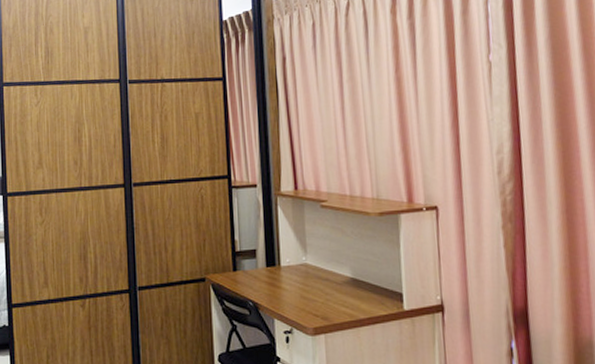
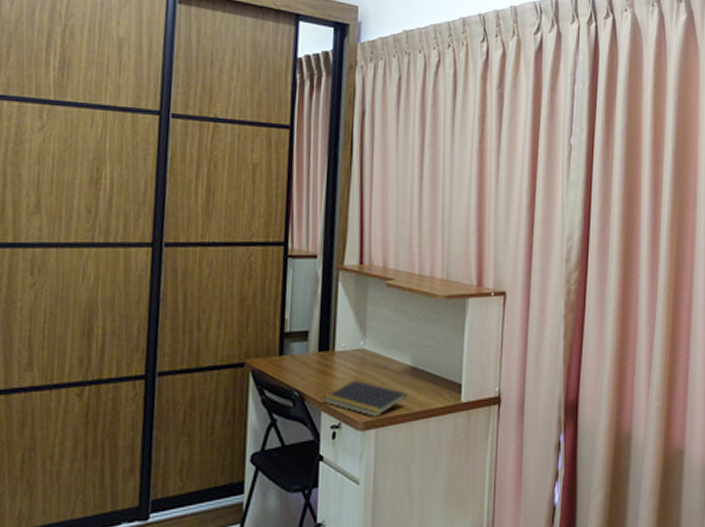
notepad: none [274,291,351,323] -> present [323,380,407,417]

